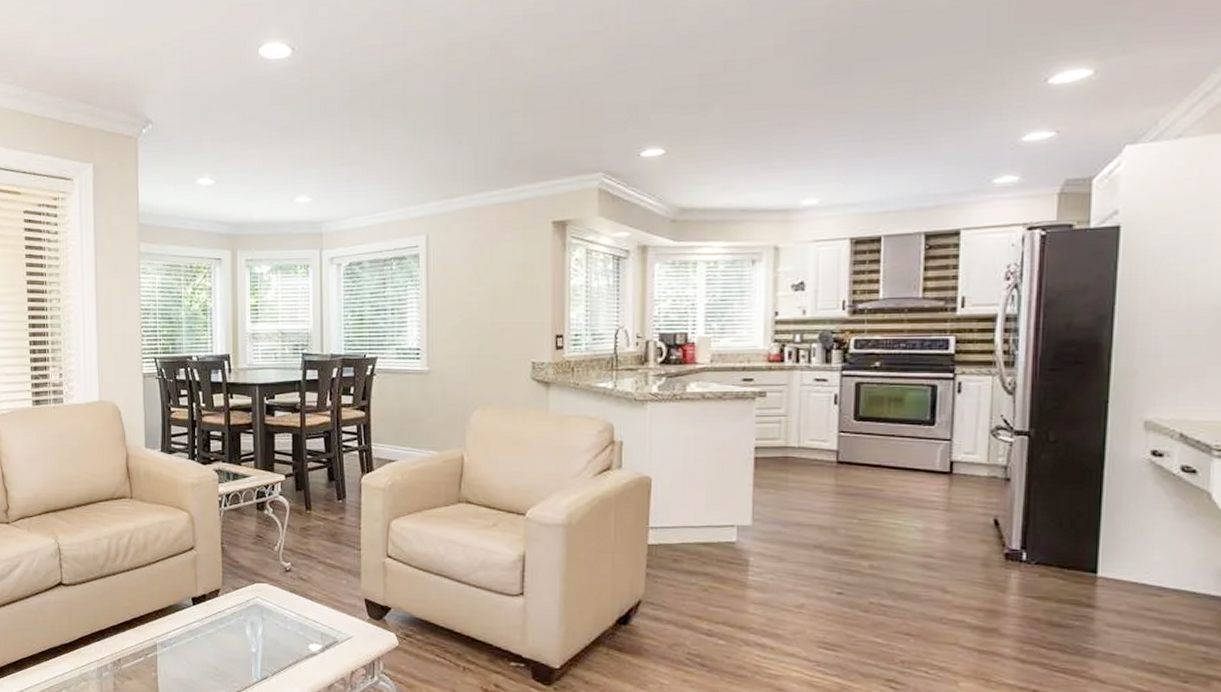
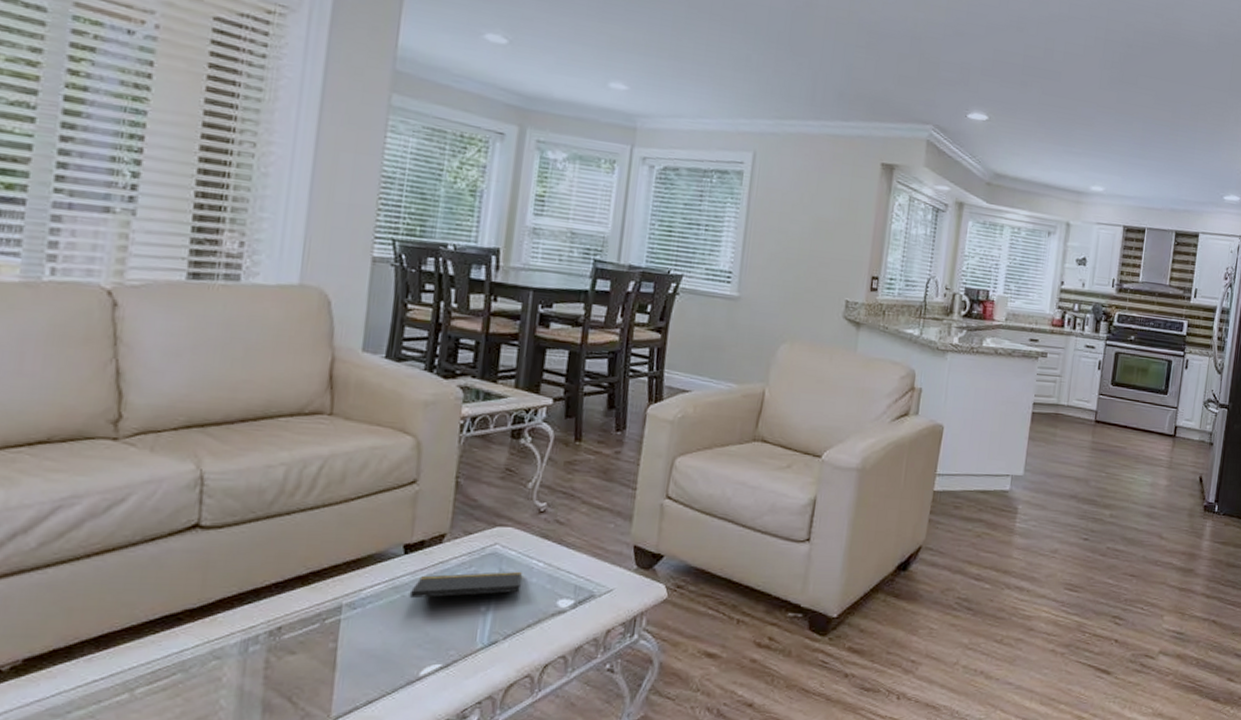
notepad: none [200,620,280,642] -> present [409,571,522,599]

